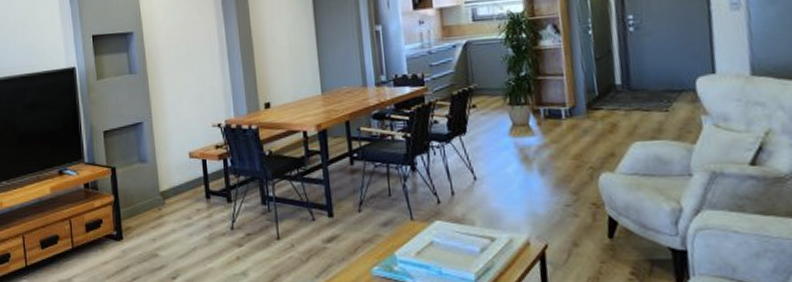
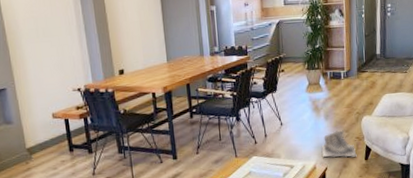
boots: none [537,191,595,233] -> present [321,130,357,158]

